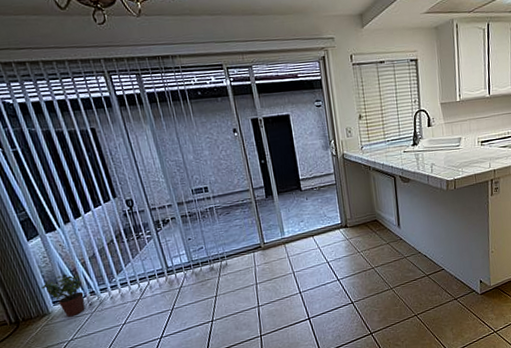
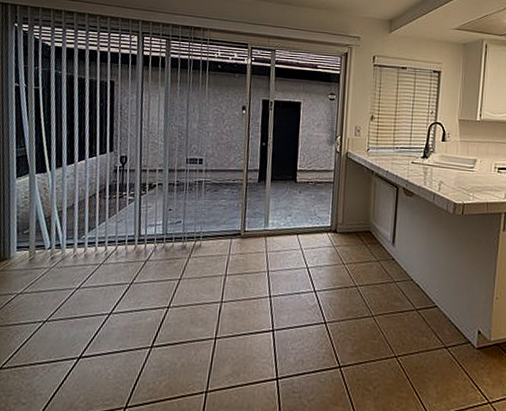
potted plant: present [41,274,85,317] -> none [11,219,53,268]

